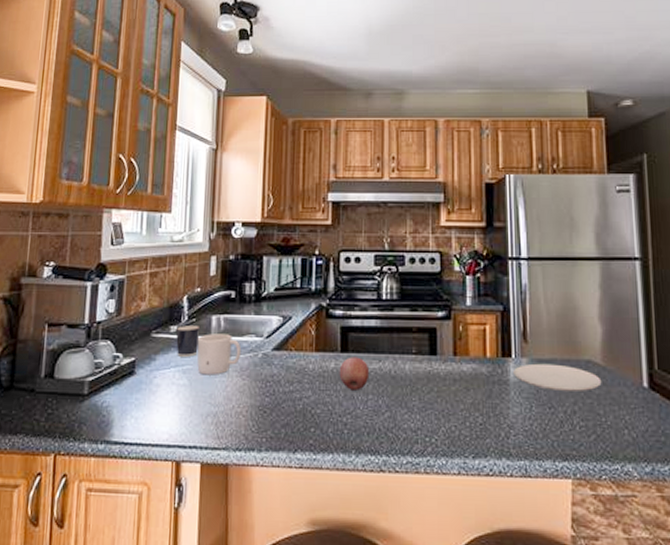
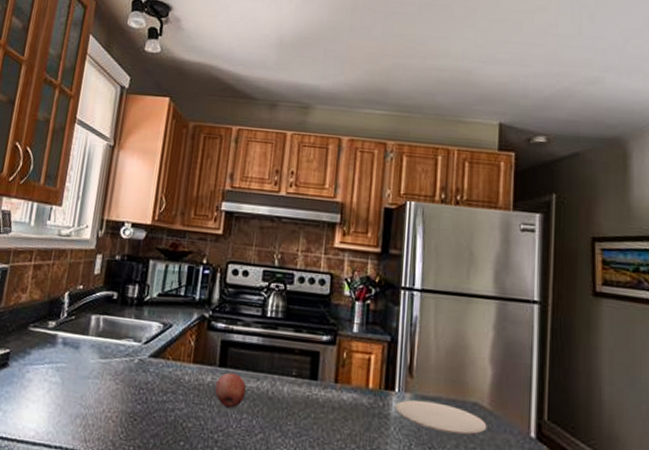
mug: present [176,326,201,357] -> none [52,322,79,355]
mug: present [197,334,242,375] -> none [71,333,118,376]

